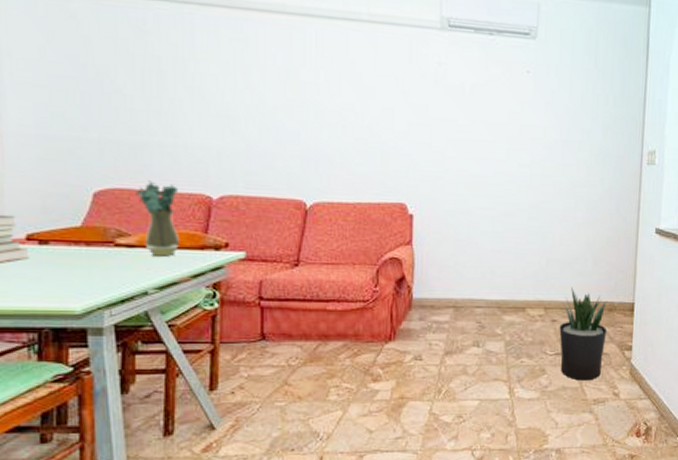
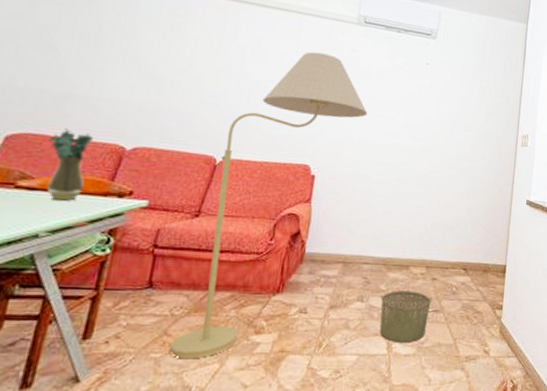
floor lamp: none [292,69,464,407] -> present [169,51,368,359]
basket: none [497,334,553,387] -> present [379,290,432,342]
planter: present [559,287,608,381] -> none [437,248,483,338]

